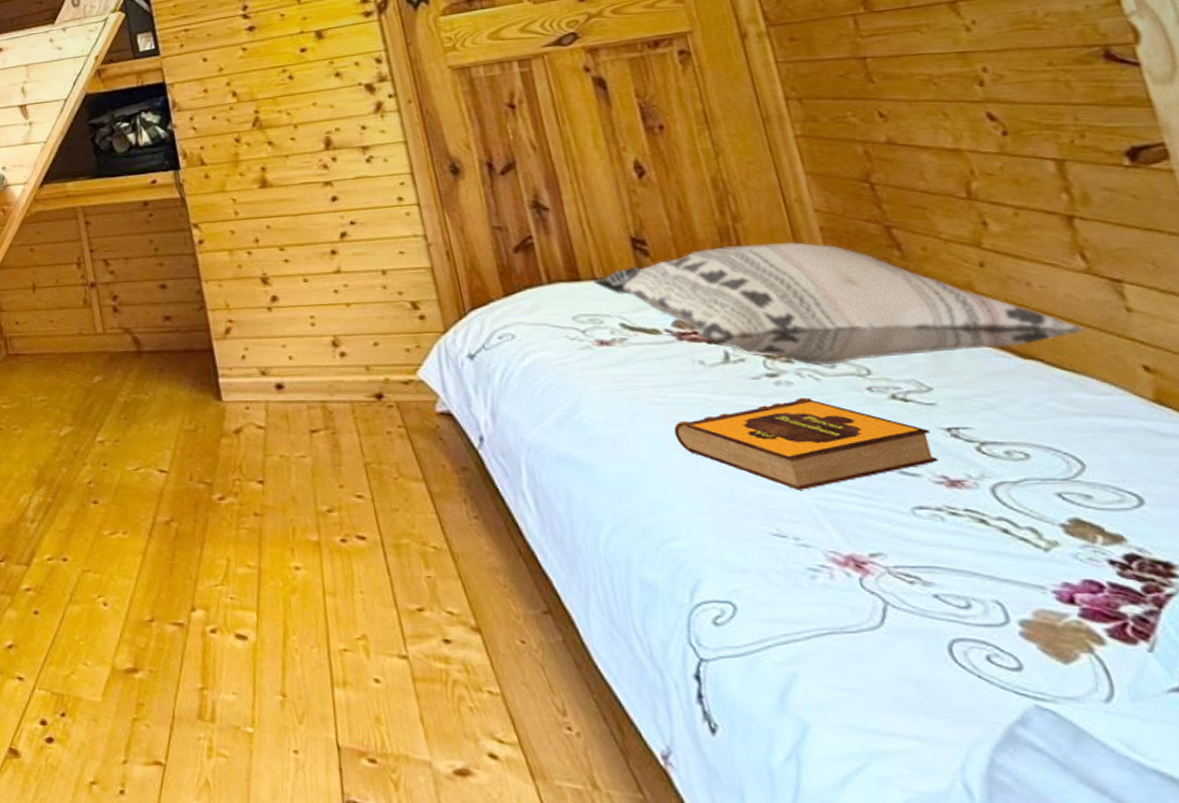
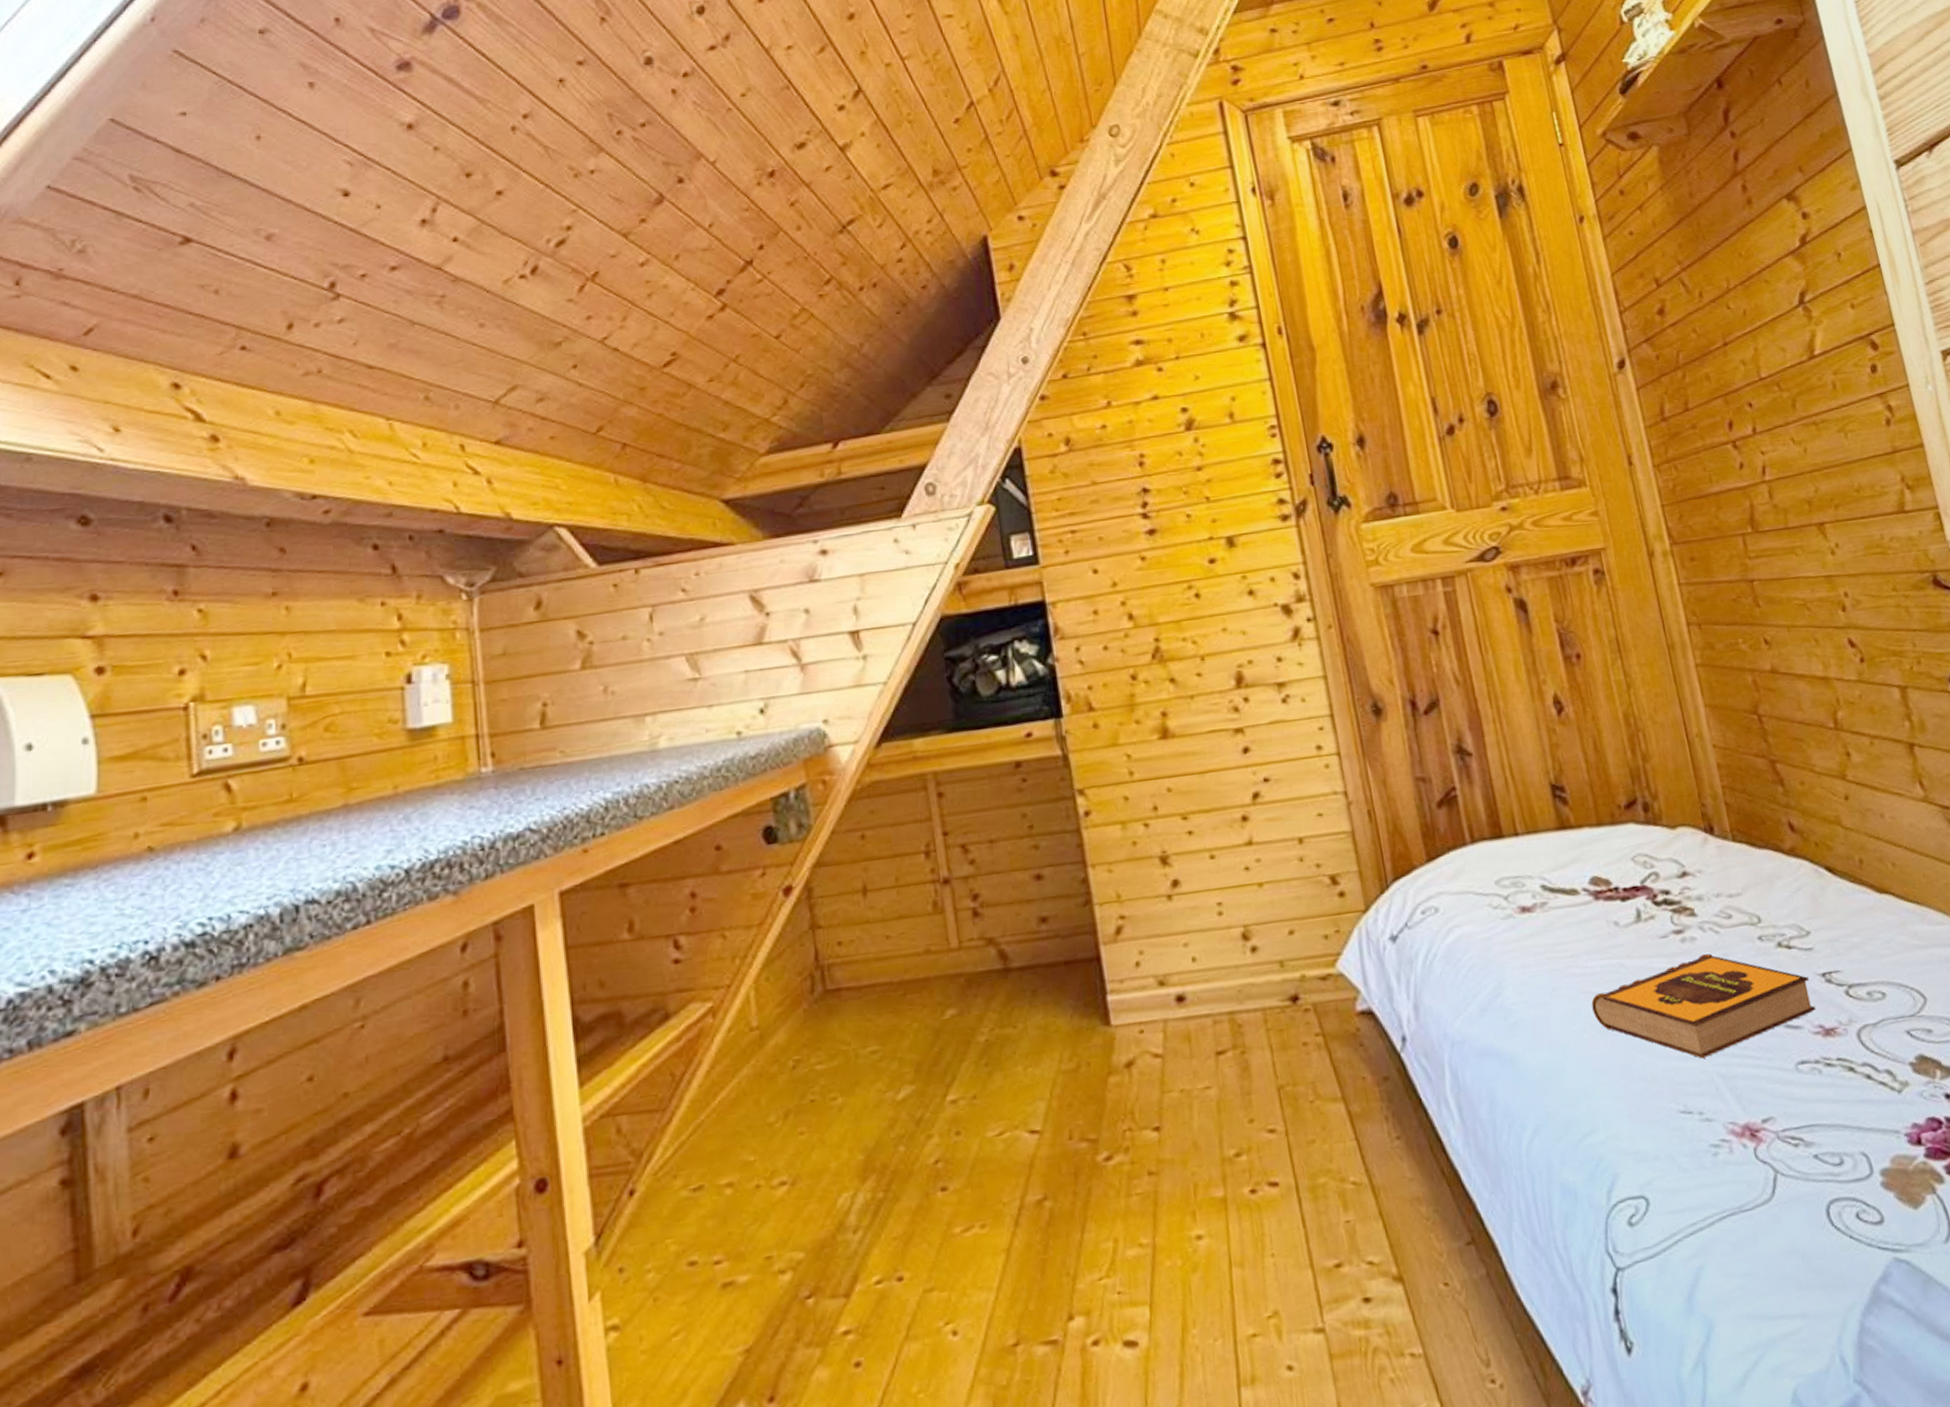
decorative pillow: present [593,241,1087,366] -> none [1515,781,1926,917]

